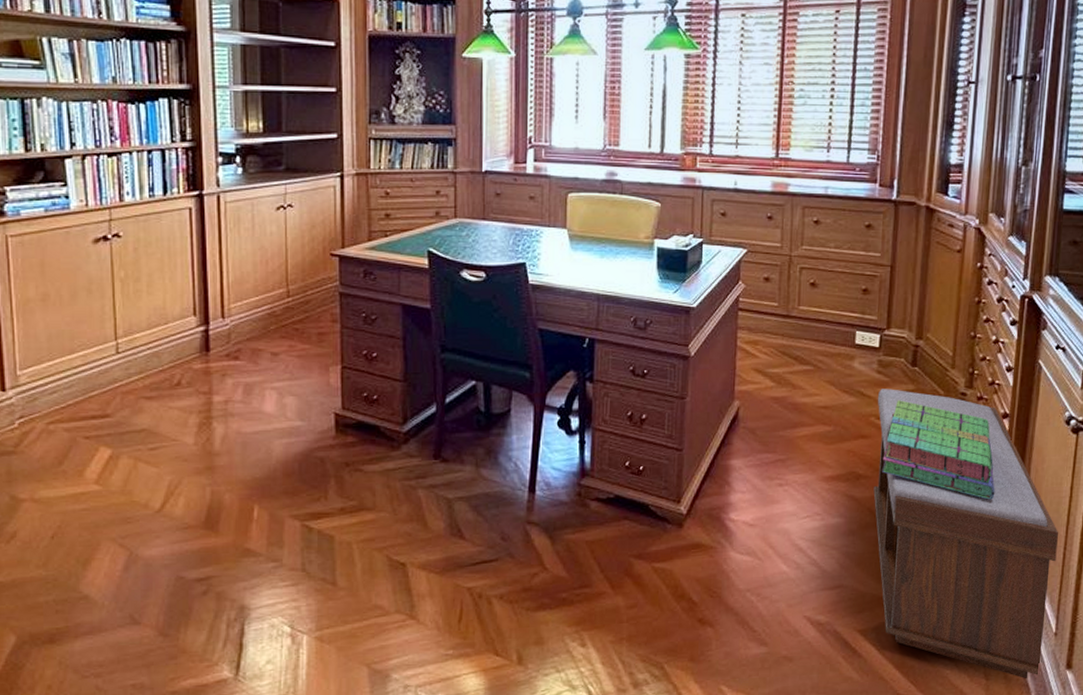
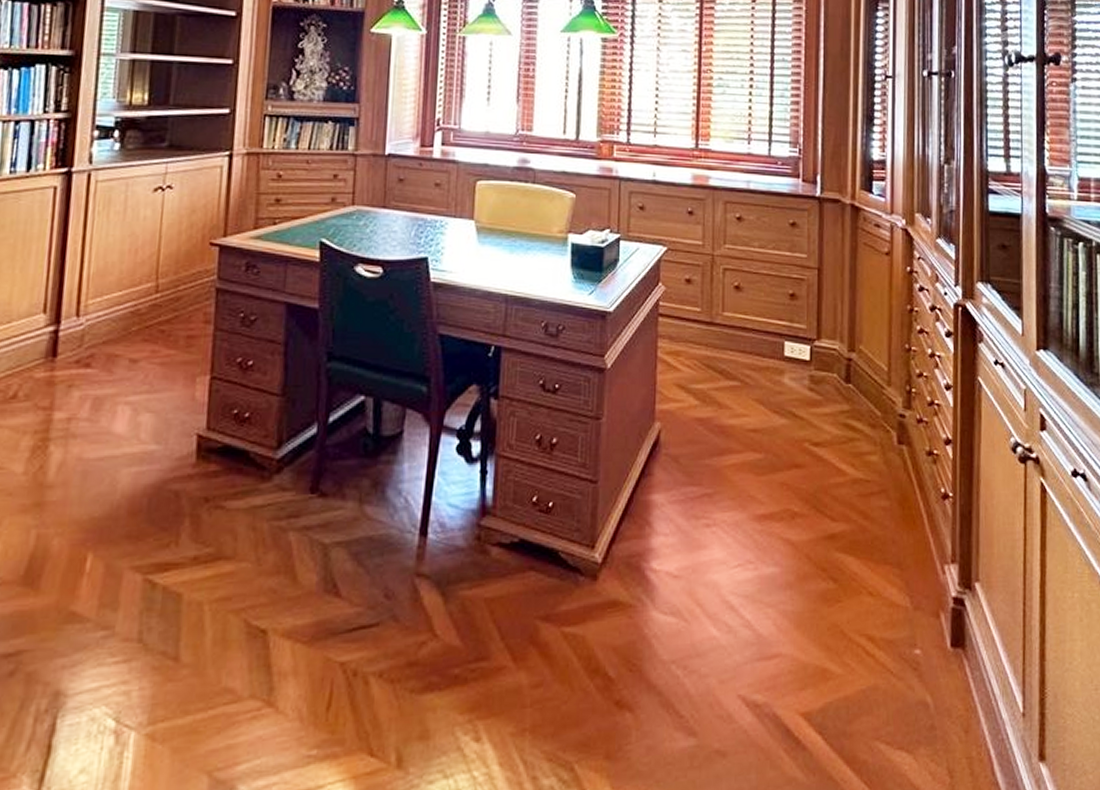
bench: present [873,389,1059,679] -> none [810,409,1016,776]
stack of books: present [882,400,995,500] -> none [819,422,944,544]

